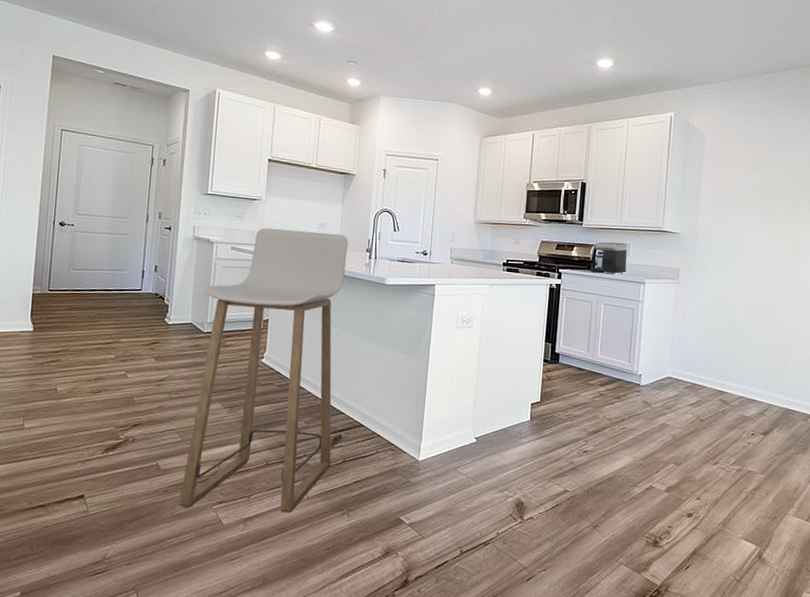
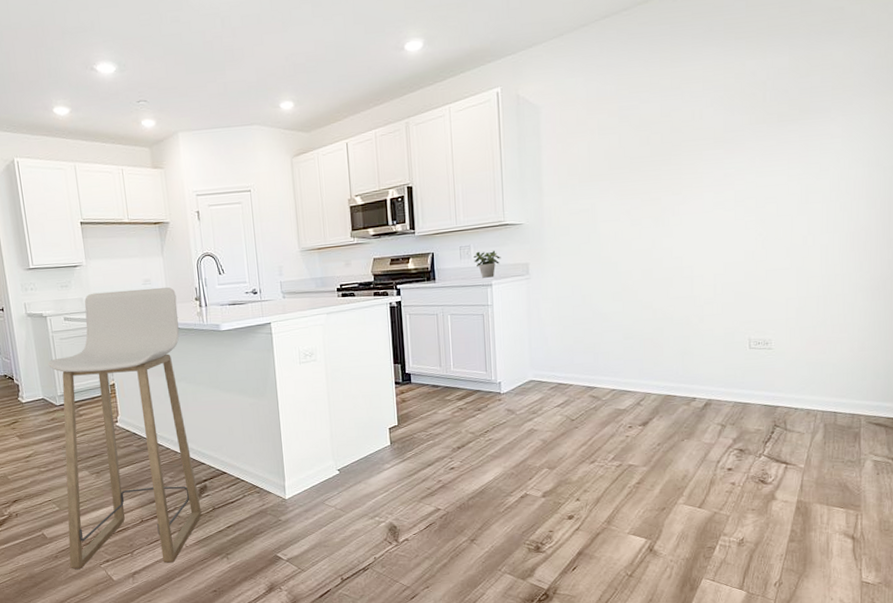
coffee maker: present [590,242,627,275] -> none [430,245,470,282]
potted plant: none [632,250,656,276] -> present [474,251,501,278]

